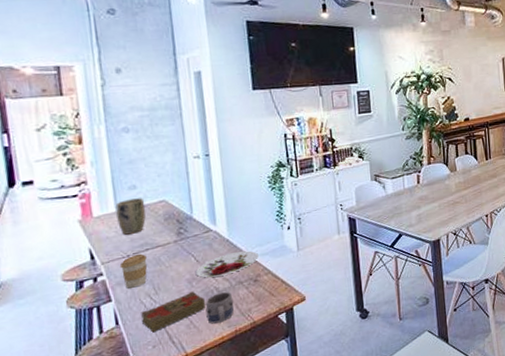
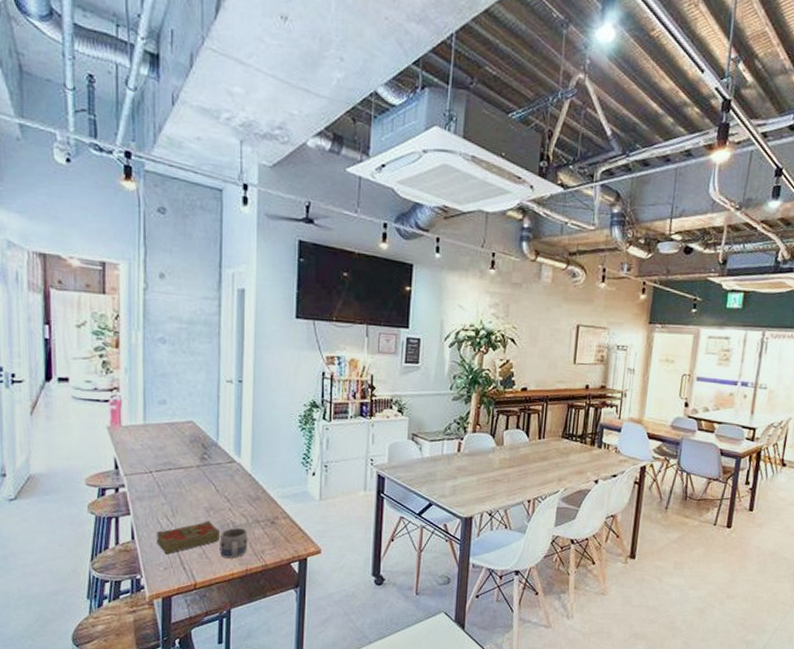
plant pot: present [115,198,146,235] -> none [144,414,173,451]
coffee cup: present [119,253,148,289] -> none [141,472,168,506]
plate: present [196,250,258,278] -> none [215,489,279,511]

